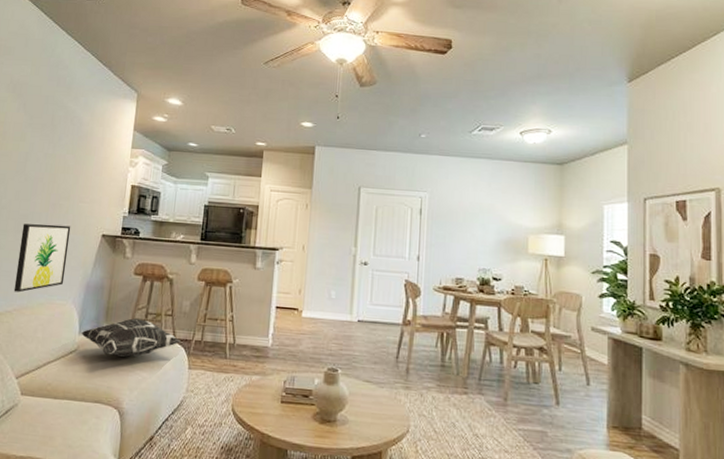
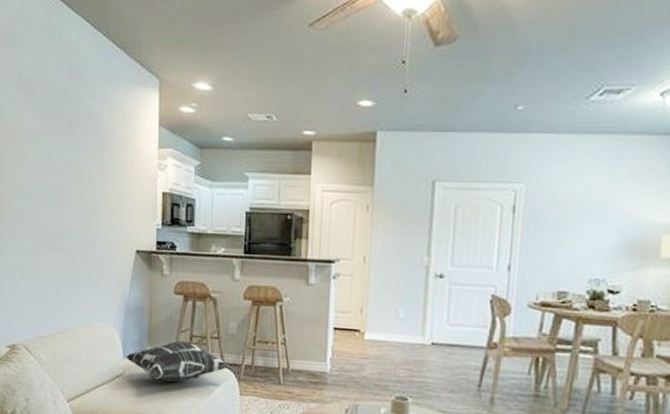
wall art: present [13,223,71,293] -> none [53,240,103,315]

